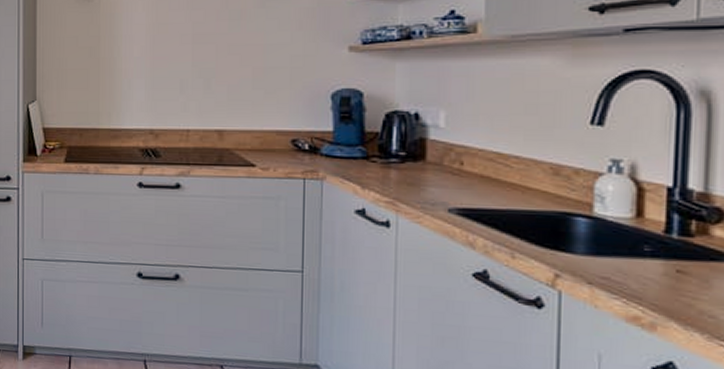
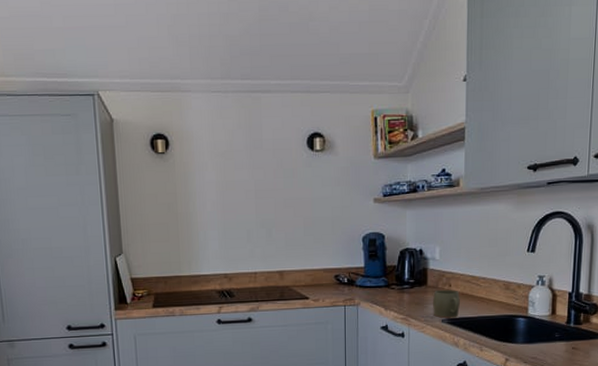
mug: none [434,168,478,209] -> present [433,289,460,319]

